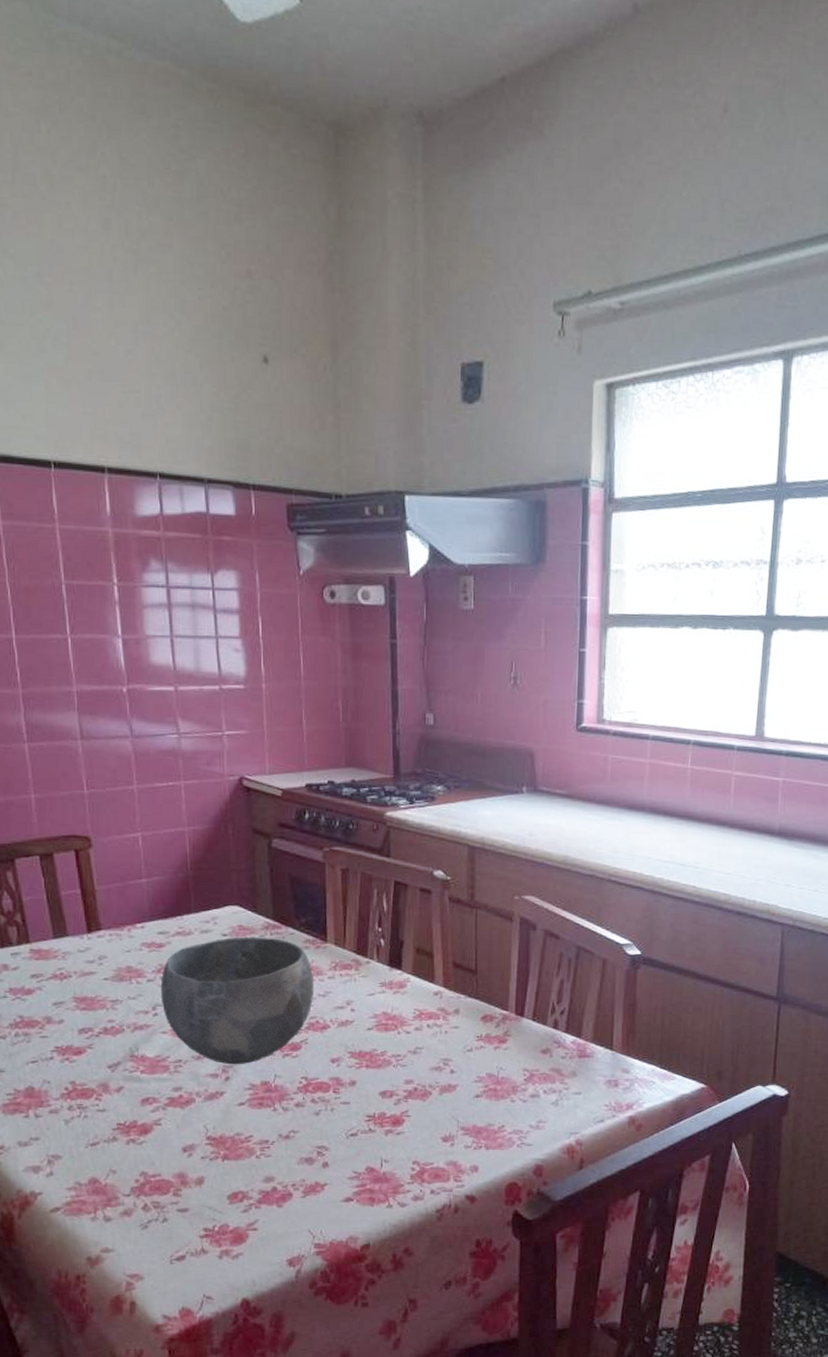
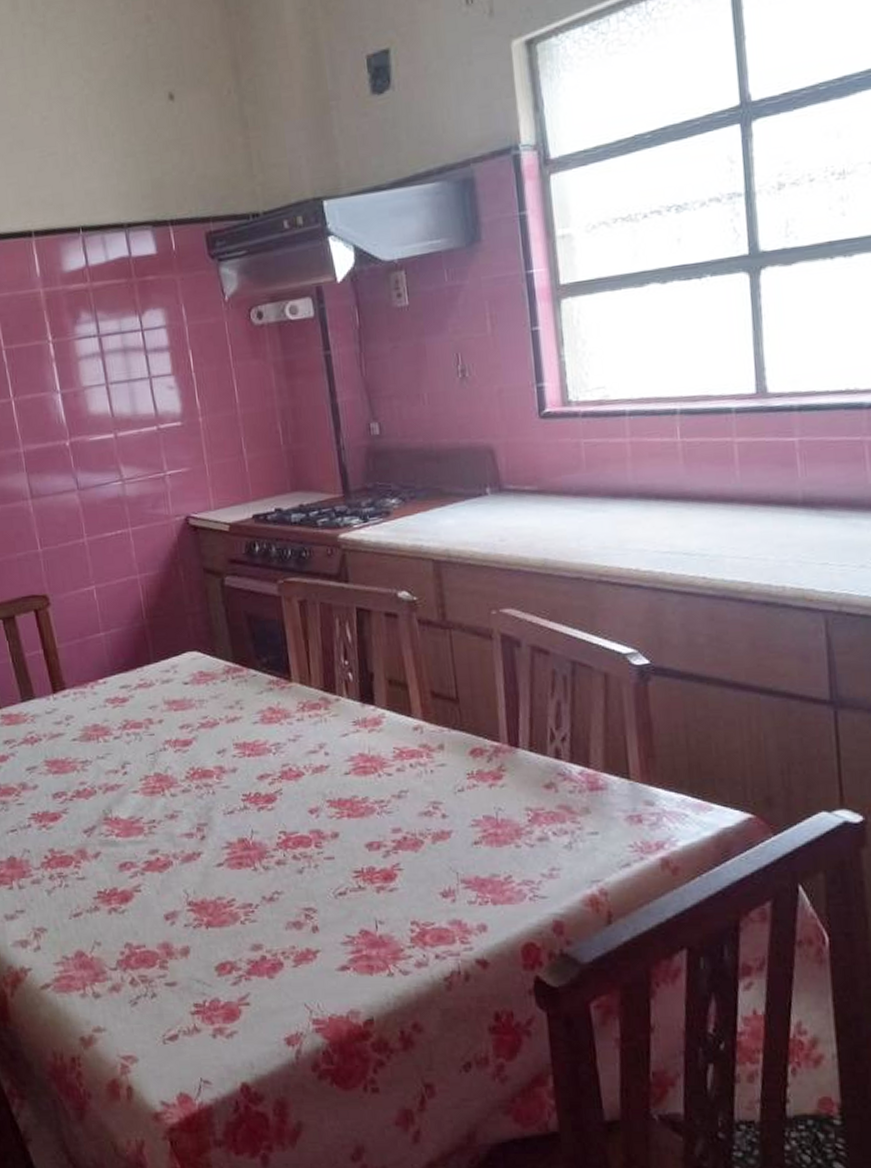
bowl: present [160,936,314,1065] -> none [127,682,284,823]

